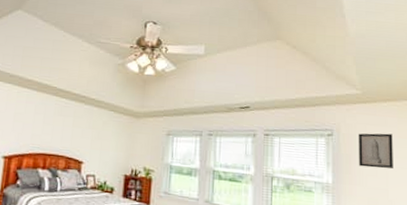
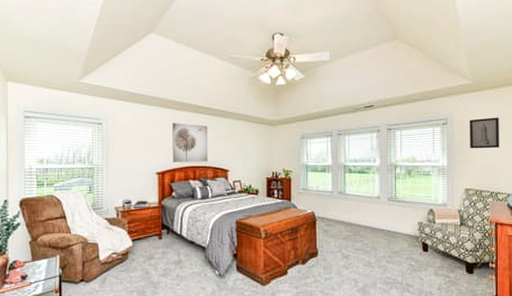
wall art: none [22,104,65,150] -> present [172,123,208,162]

